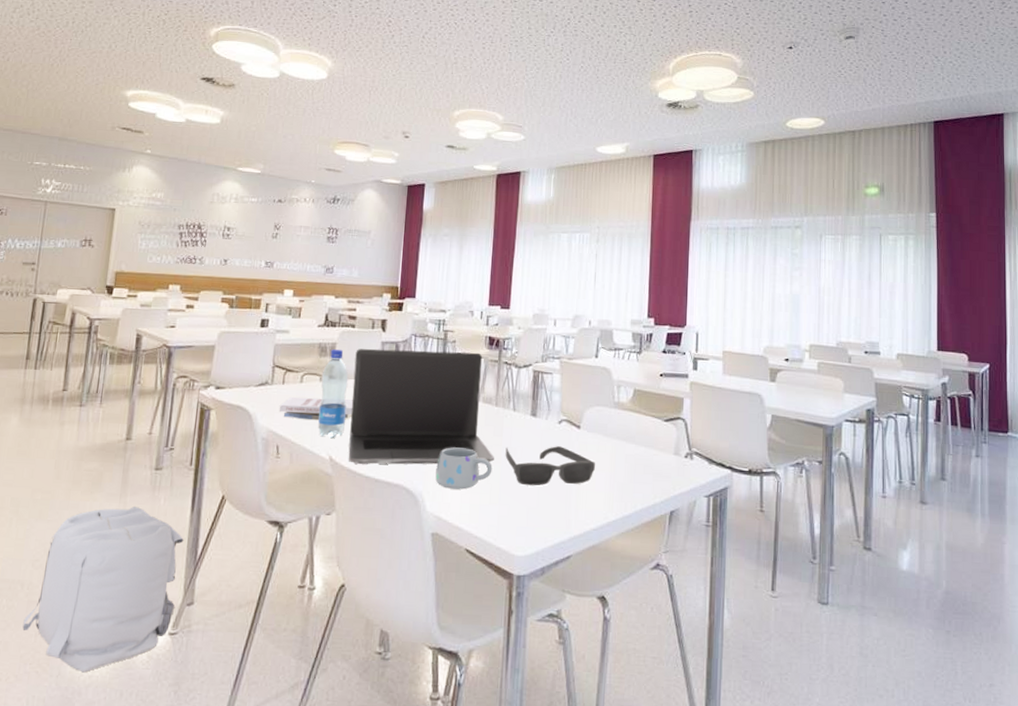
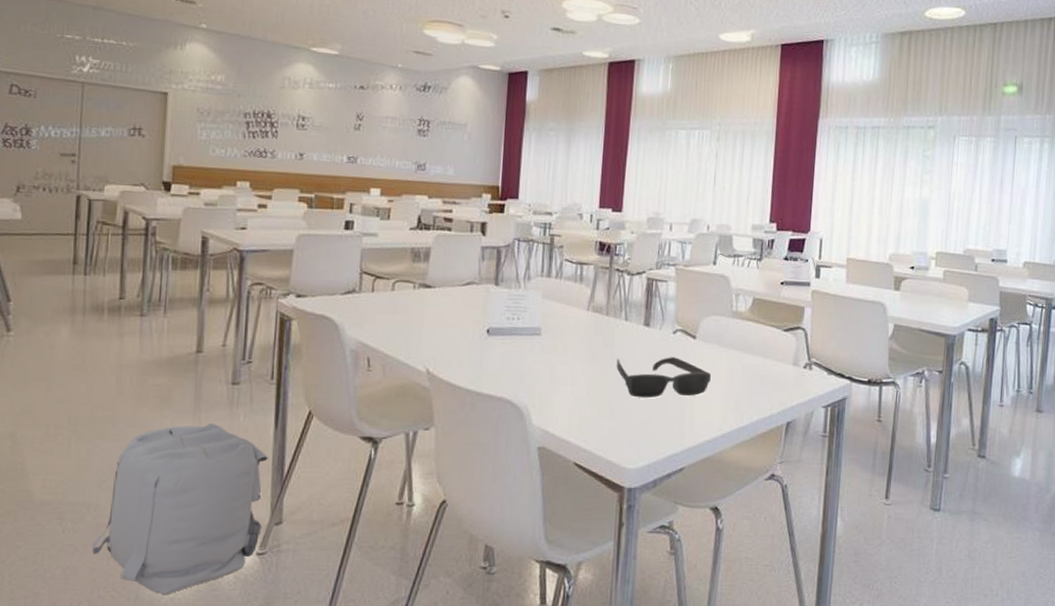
books: present [279,396,353,421] -> none [368,305,451,332]
bottle: present [318,349,349,439] -> none [413,254,446,351]
laptop computer: present [348,348,494,465] -> none [446,254,605,377]
mug: present [435,447,492,490] -> none [541,359,603,402]

